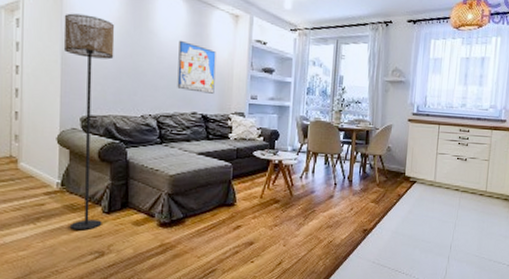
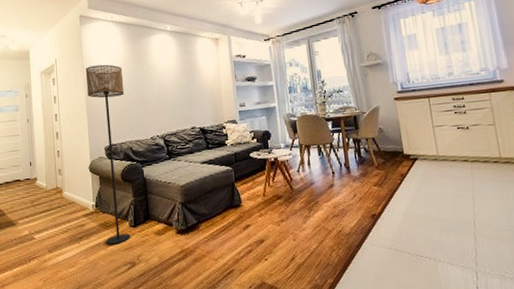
wall art: present [177,40,216,94] -> none [173,68,208,110]

